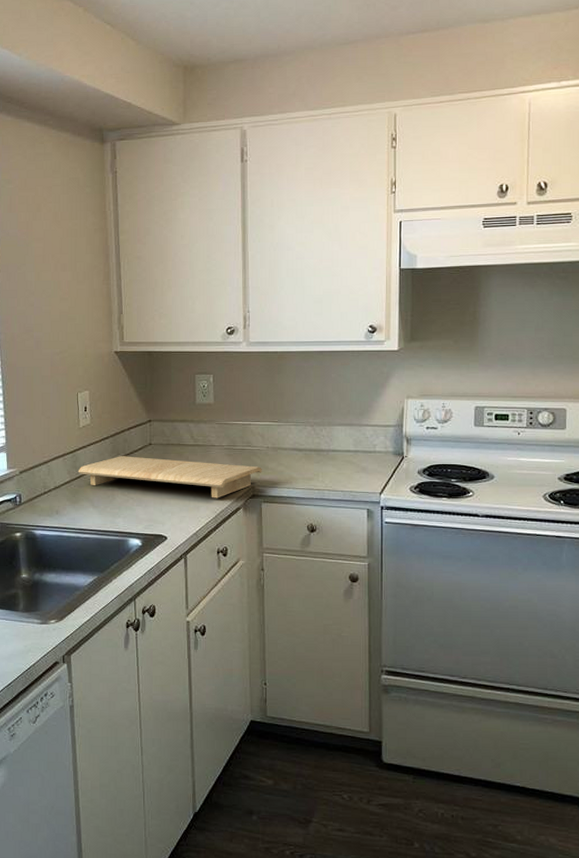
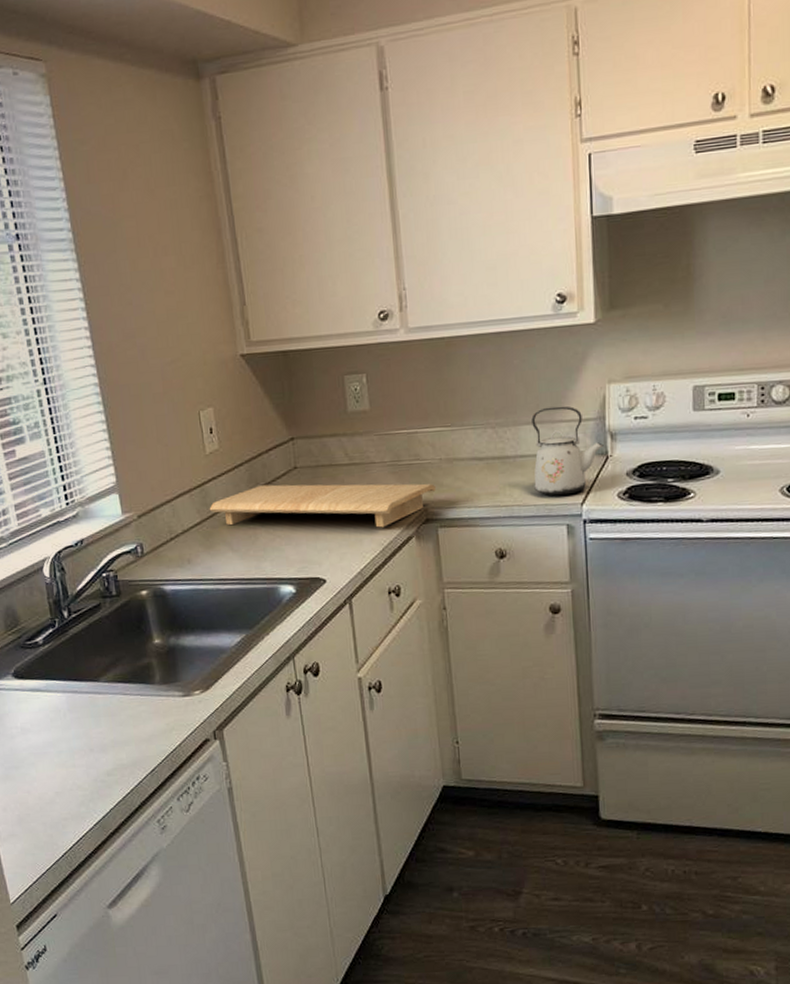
kettle: none [342,413,400,485] -> present [531,406,604,496]

